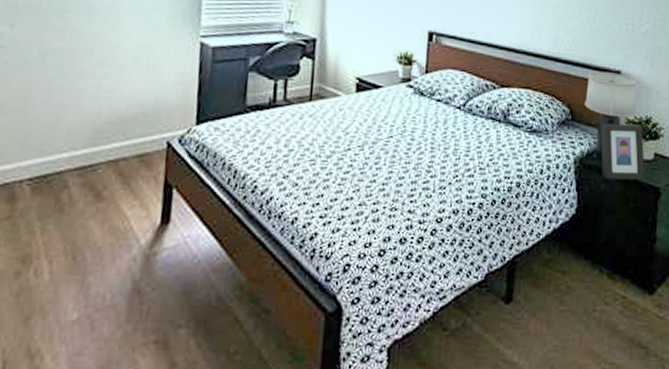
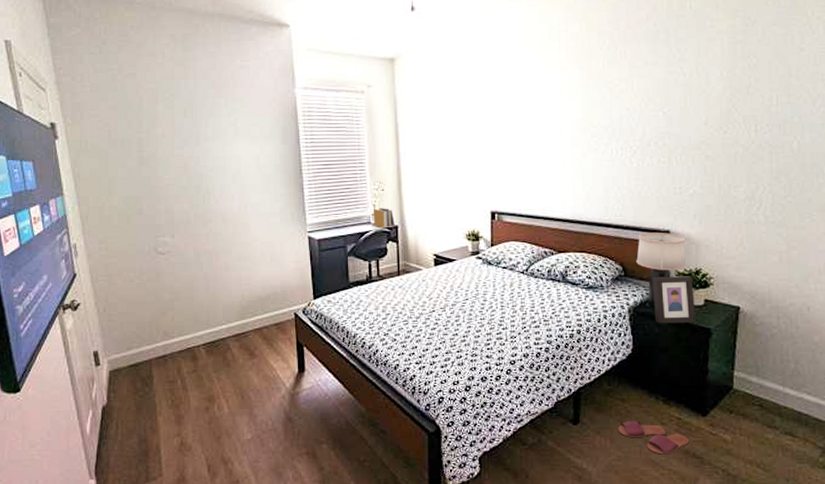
books: none [287,14,313,40] -> present [373,208,395,228]
slippers: none [556,299,635,344] -> present [618,420,690,455]

